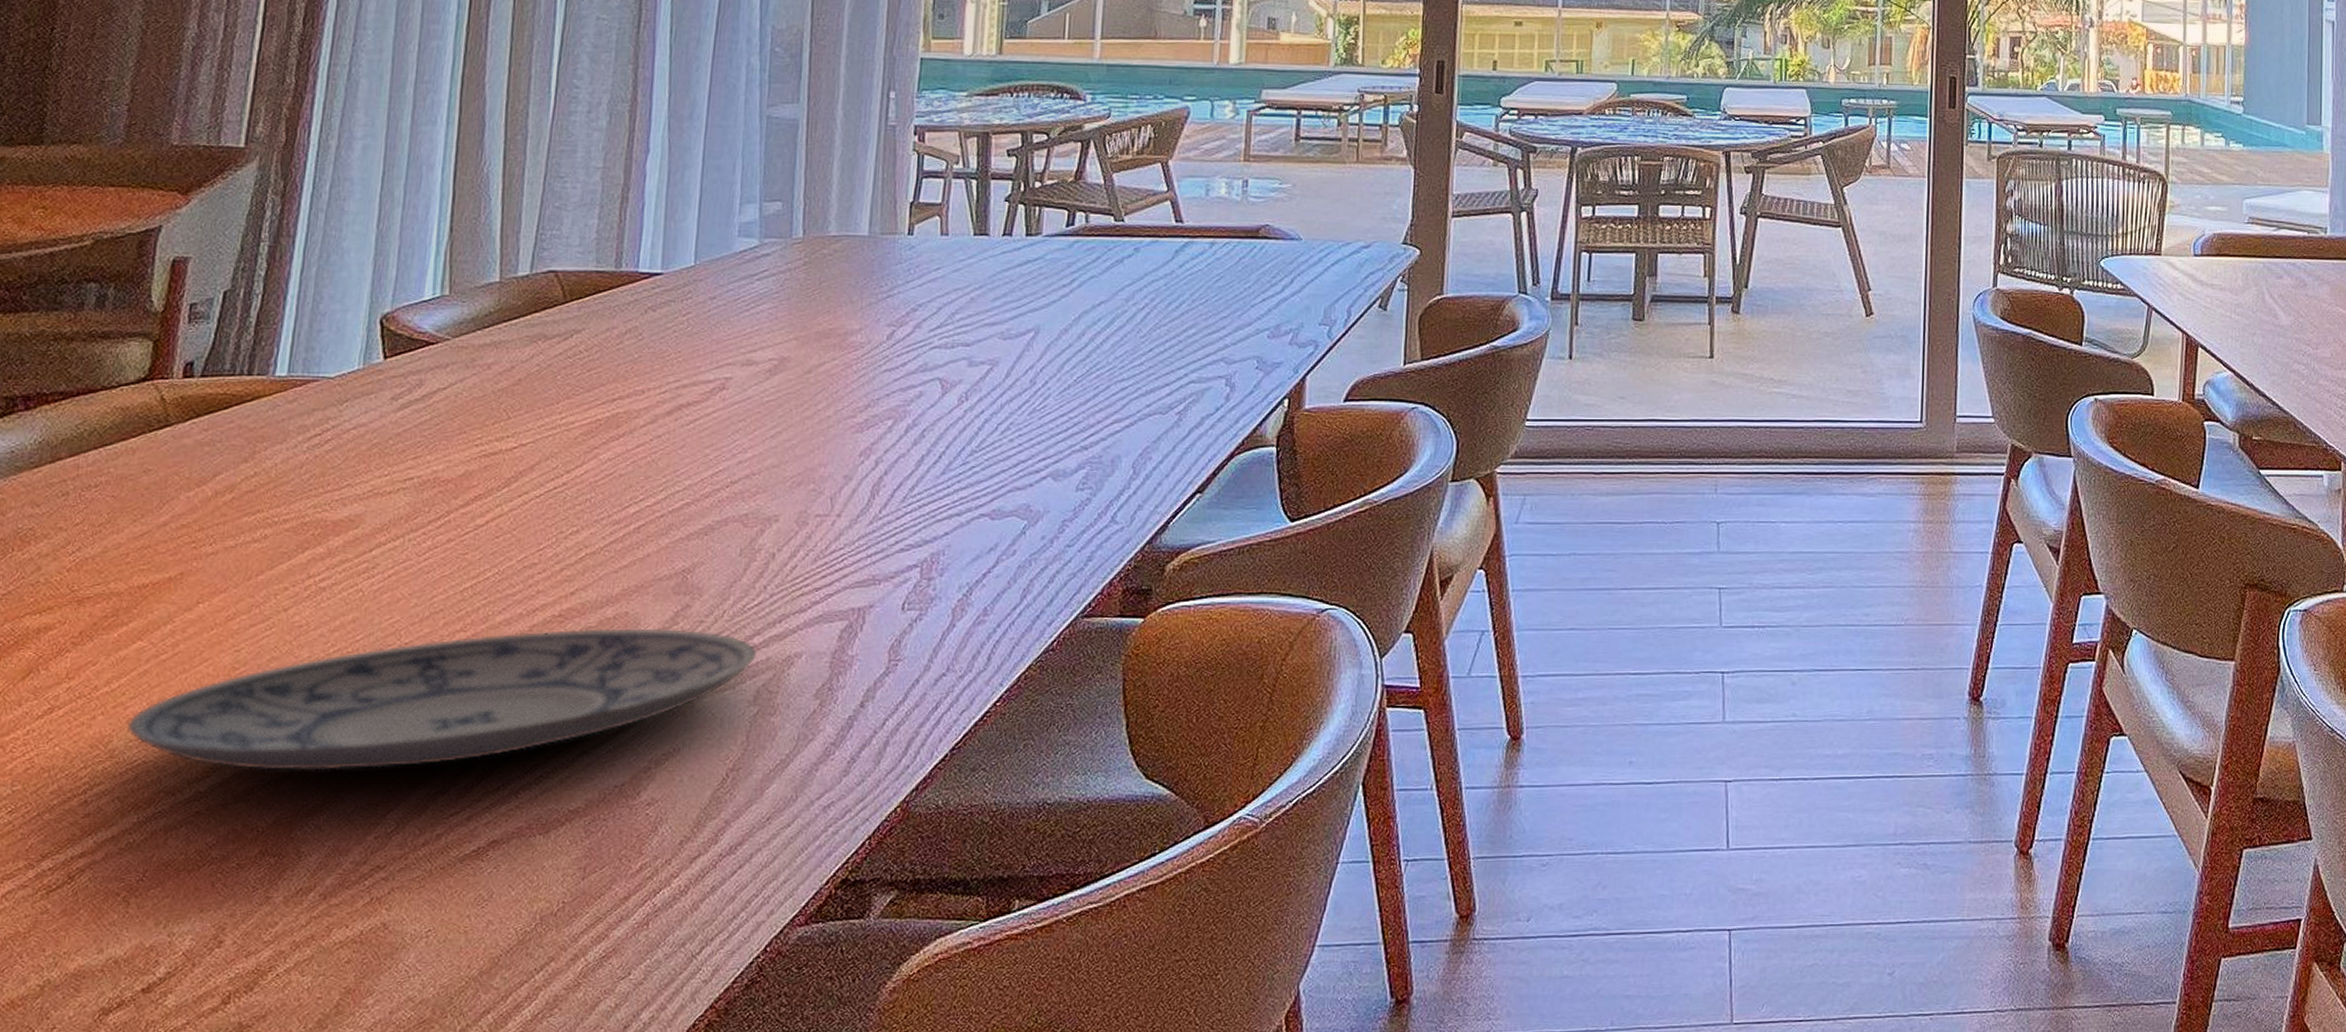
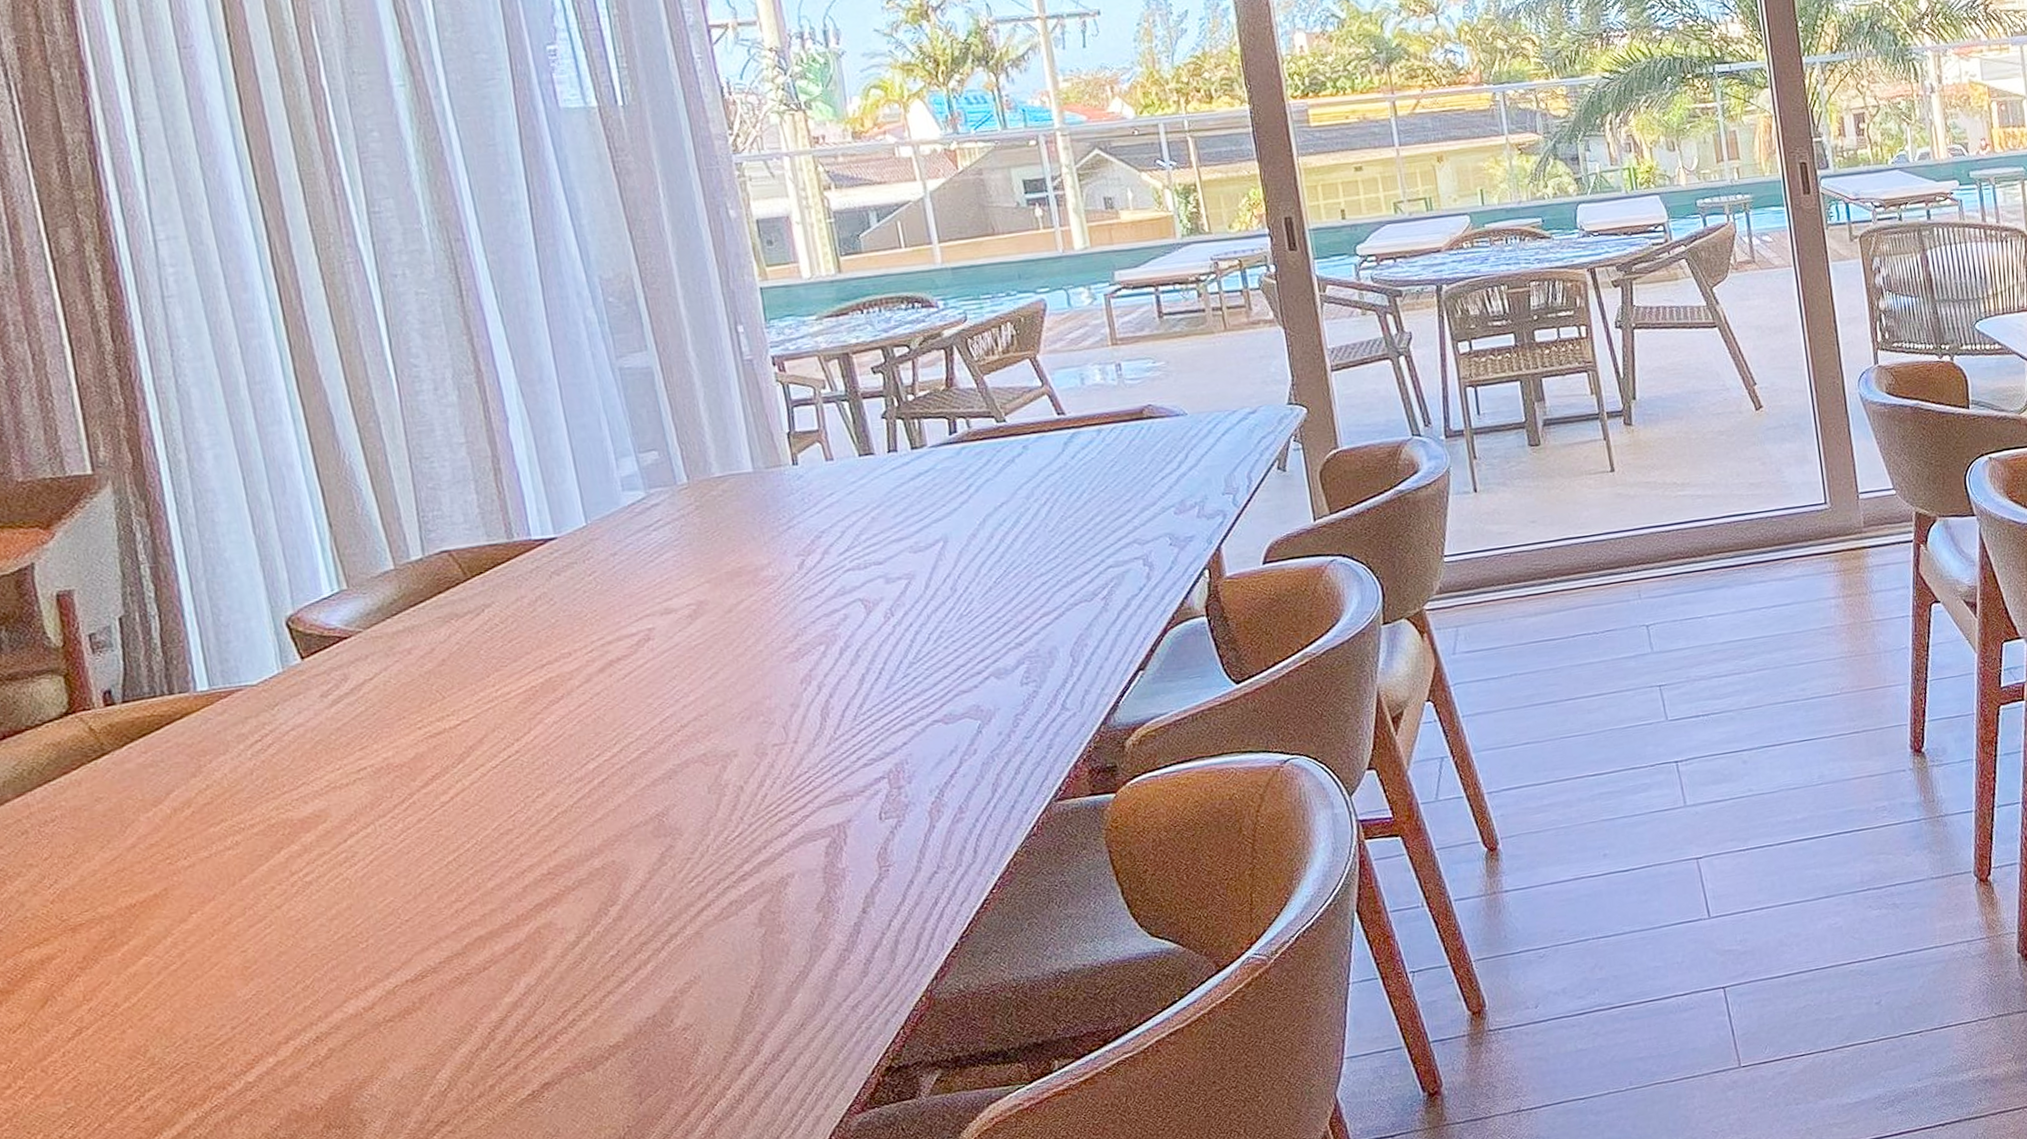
plate: present [127,628,758,771] -> none [157,866,752,1058]

